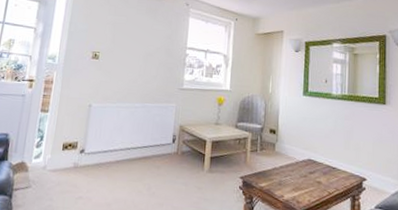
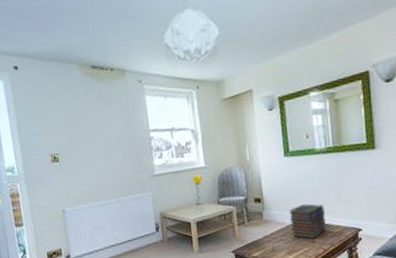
book stack: none [299,143,334,180] -> present [289,204,326,239]

